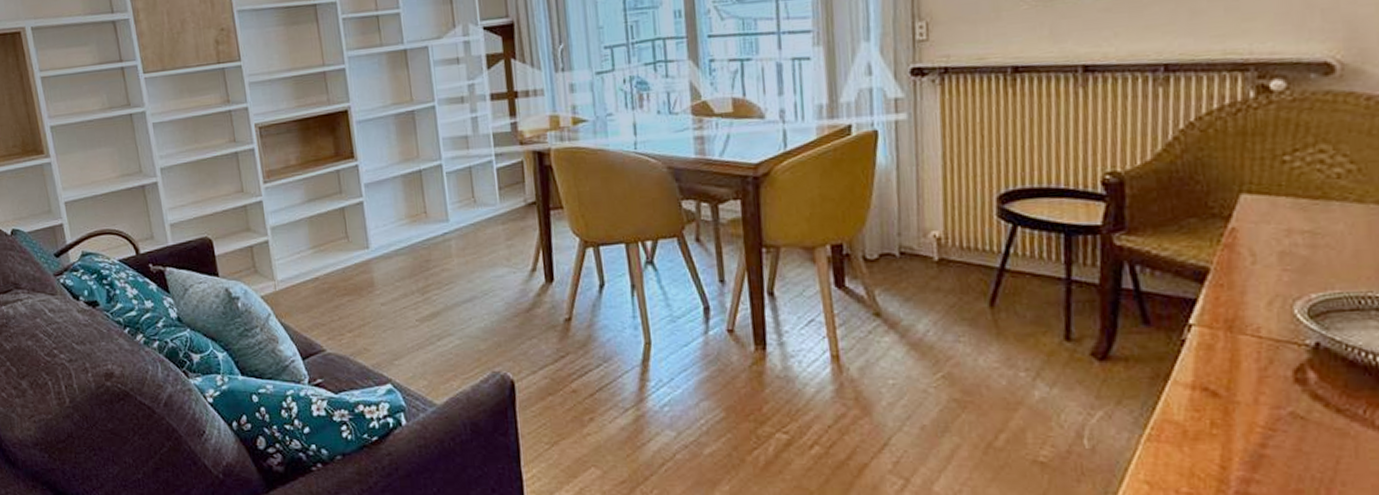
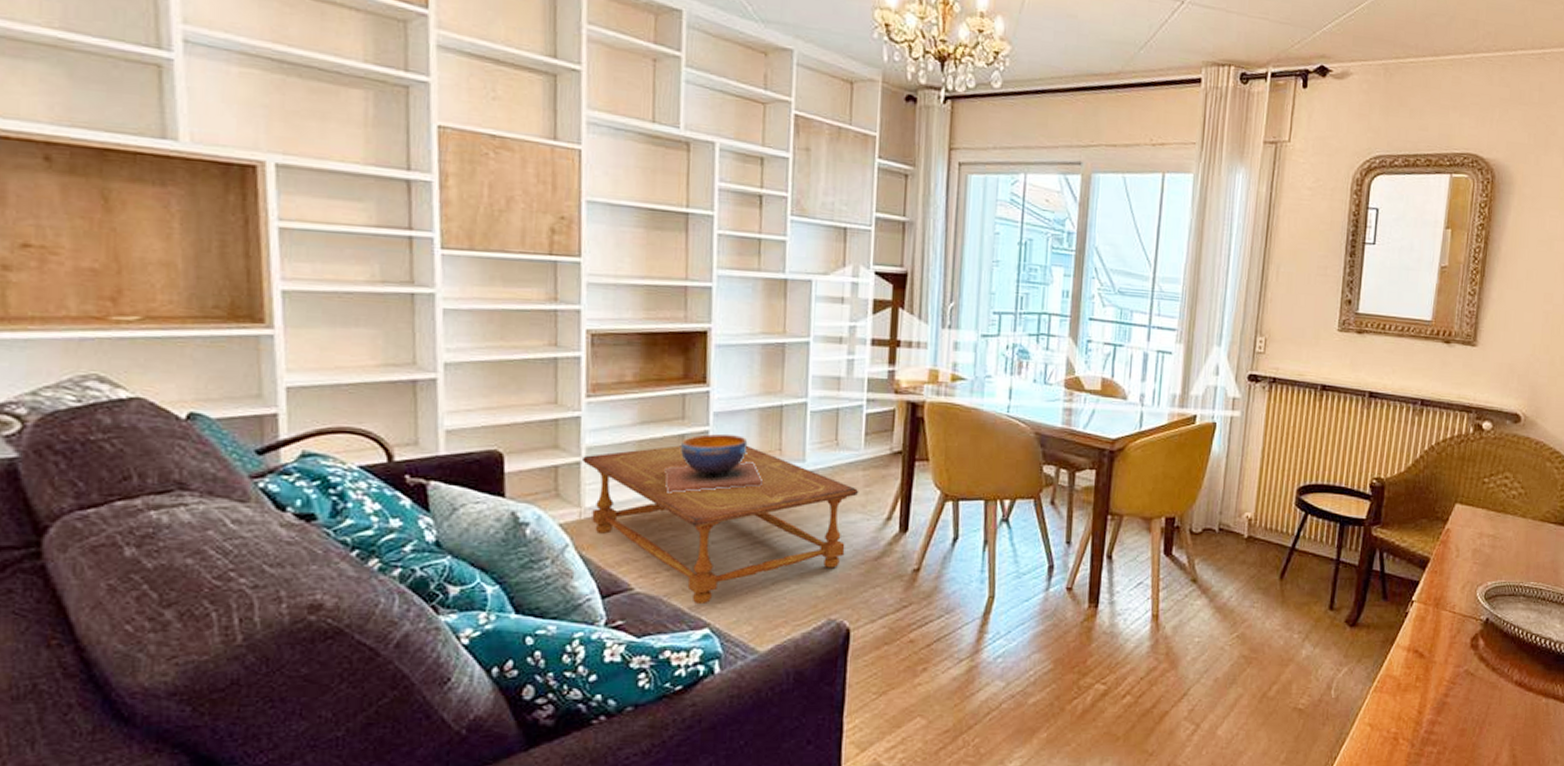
coffee table: none [268,211,502,362] -> present [581,445,859,605]
decorative bowl: none [333,202,416,262] -> present [664,433,764,493]

